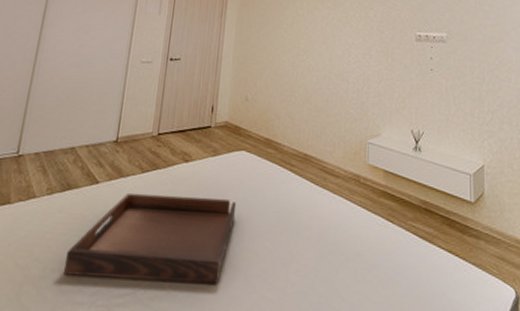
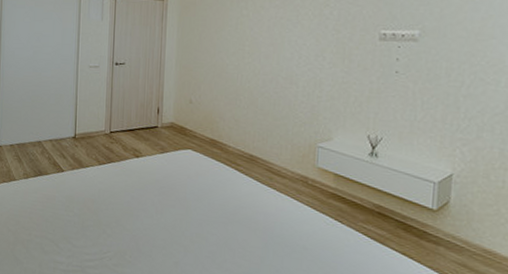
serving tray: present [64,192,237,285] -> none [44,180,185,260]

